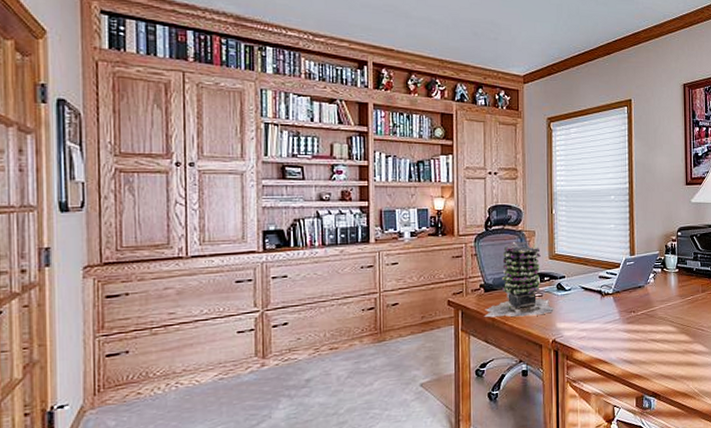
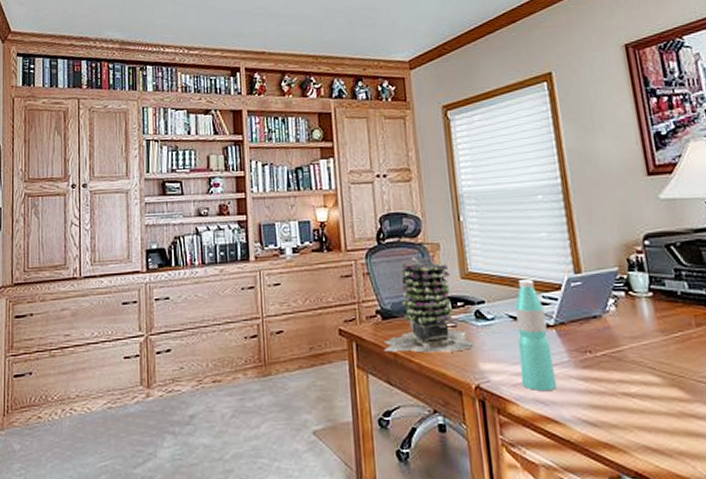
water bottle: none [585,260,610,342] -> present [515,280,558,392]

